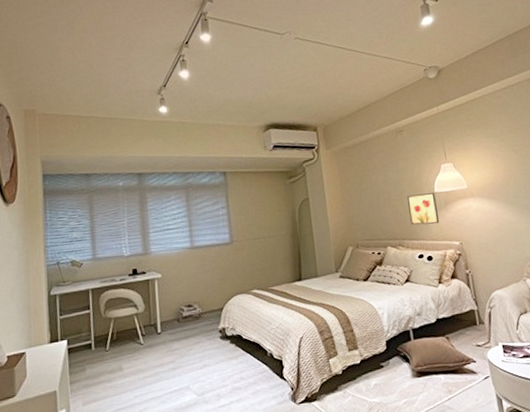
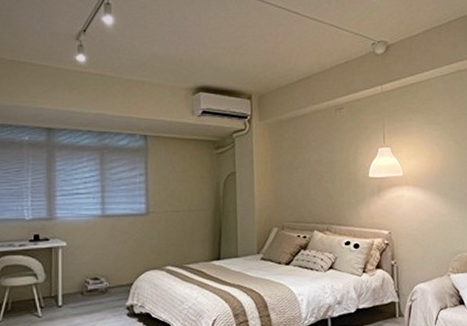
wall art: present [407,193,440,225] -> none [340,178,371,210]

